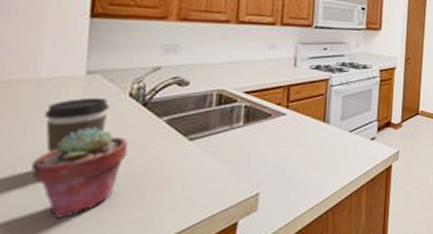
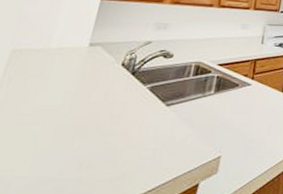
potted succulent: present [31,127,128,218] -> none [25,92,114,177]
coffee cup: present [44,97,109,152] -> none [42,66,103,113]

